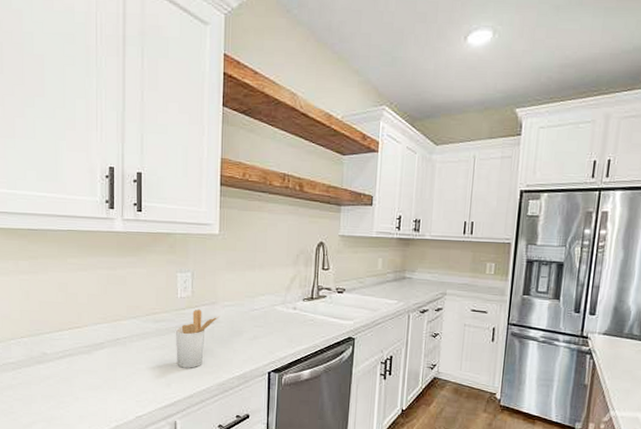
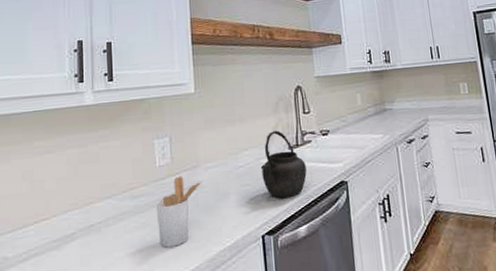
kettle: none [274,281,318,344] -> present [260,130,307,199]

